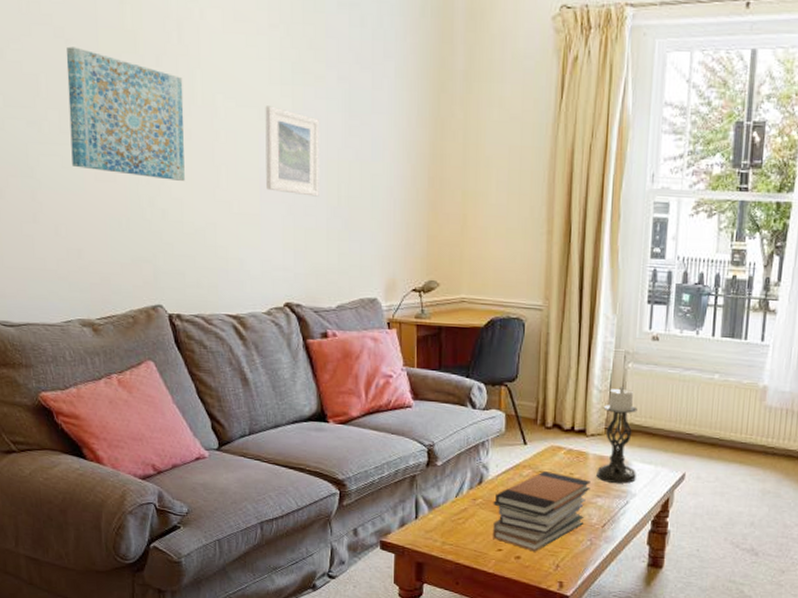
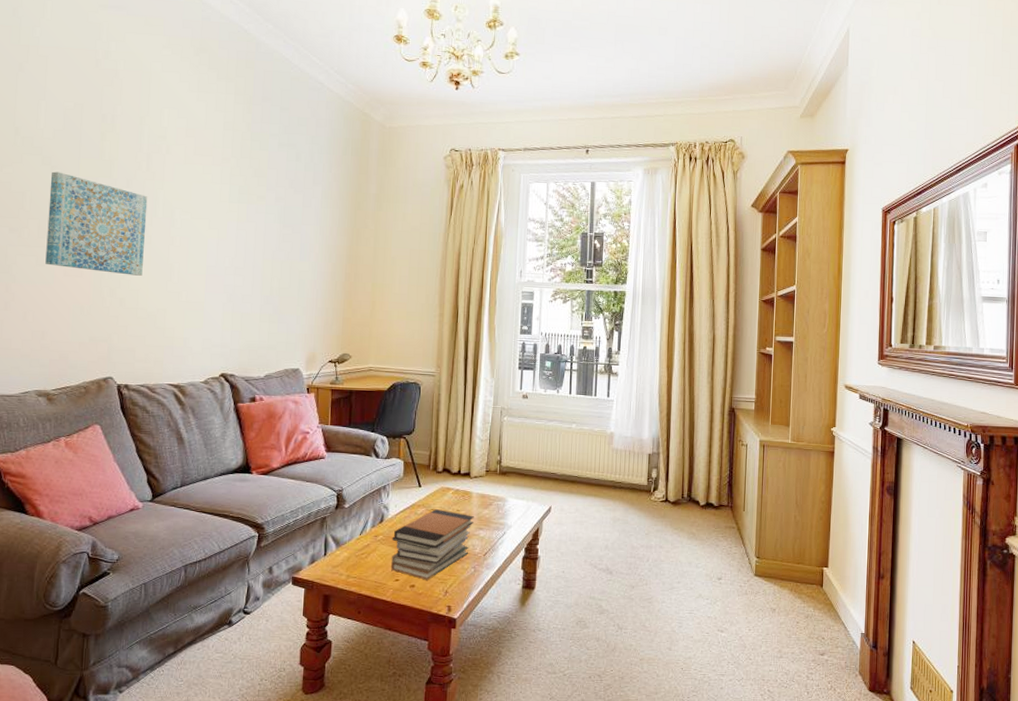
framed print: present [265,106,320,197] -> none [211,218,259,288]
candle holder: present [596,387,638,484] -> none [479,436,512,517]

